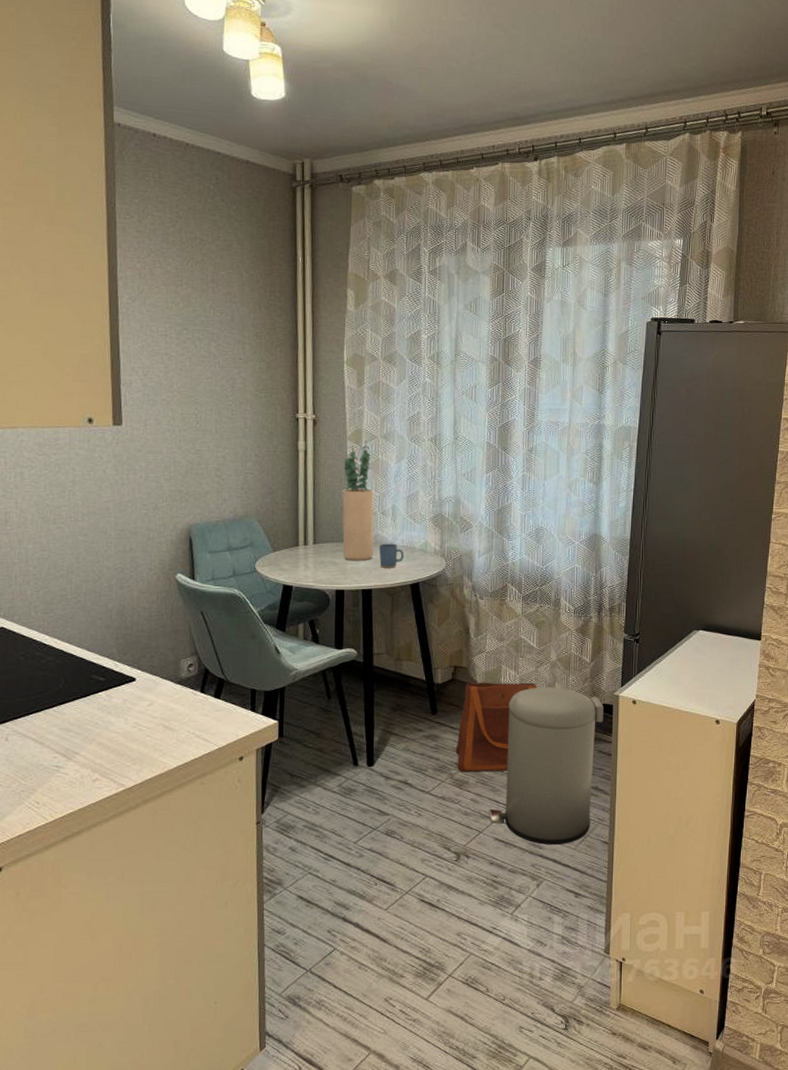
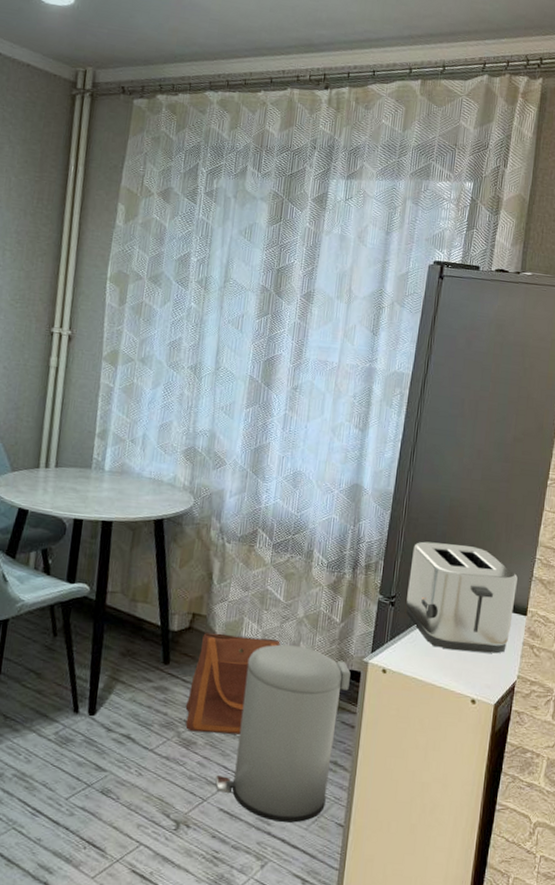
vase: present [341,440,374,561] -> none [85,362,125,490]
mug: present [378,543,404,568] -> none [123,473,150,501]
toaster: none [650,581,750,678] -> present [406,541,518,654]

